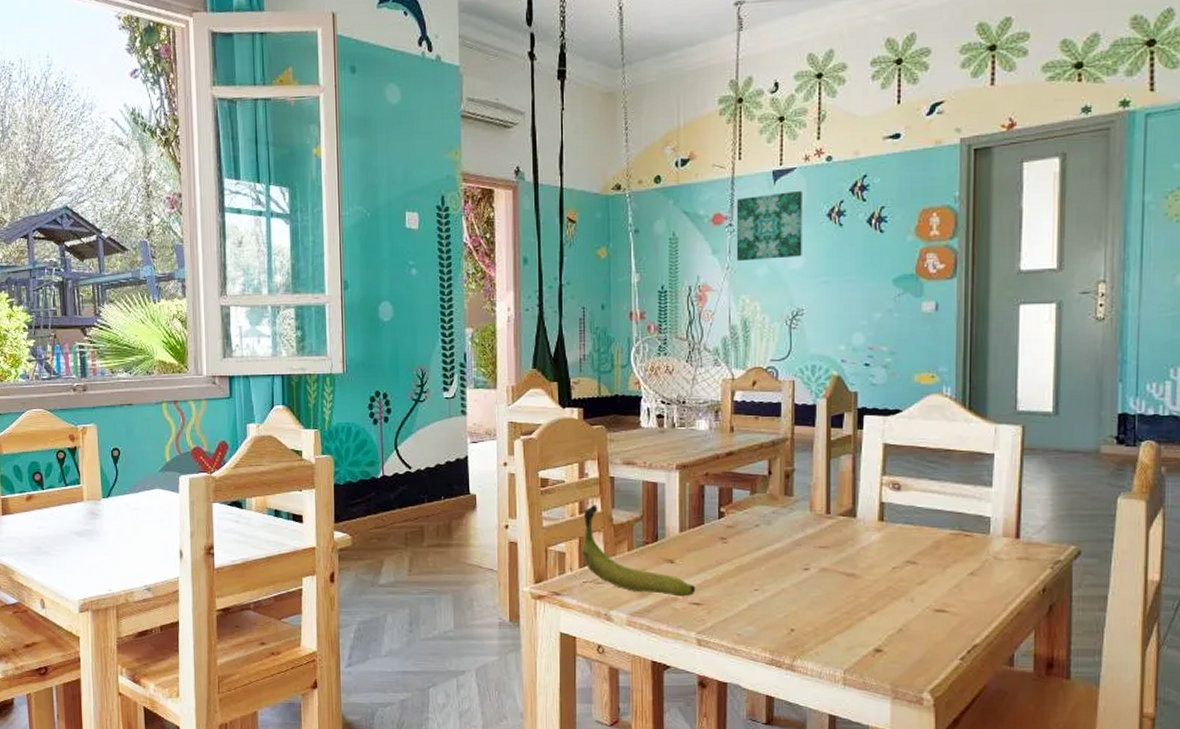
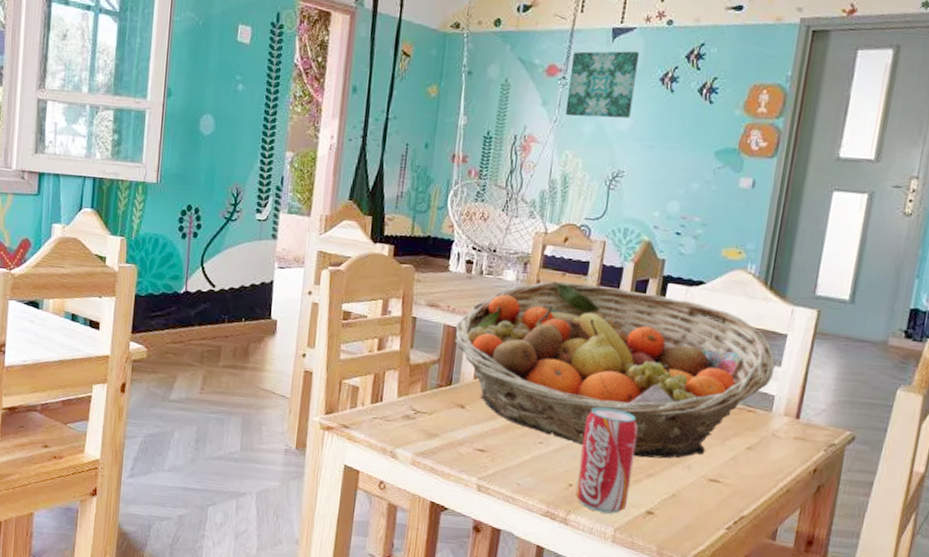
banana: present [581,505,696,597] -> none [374,342,483,443]
fruit basket: none [655,425,986,595] -> present [454,281,776,459]
beverage can: none [799,547,854,655] -> present [575,406,639,514]

